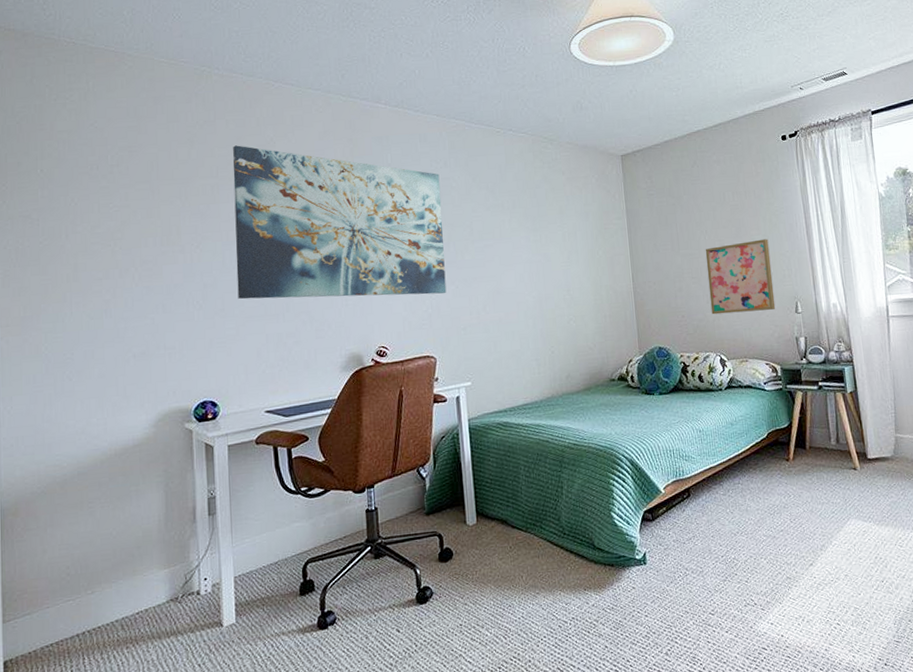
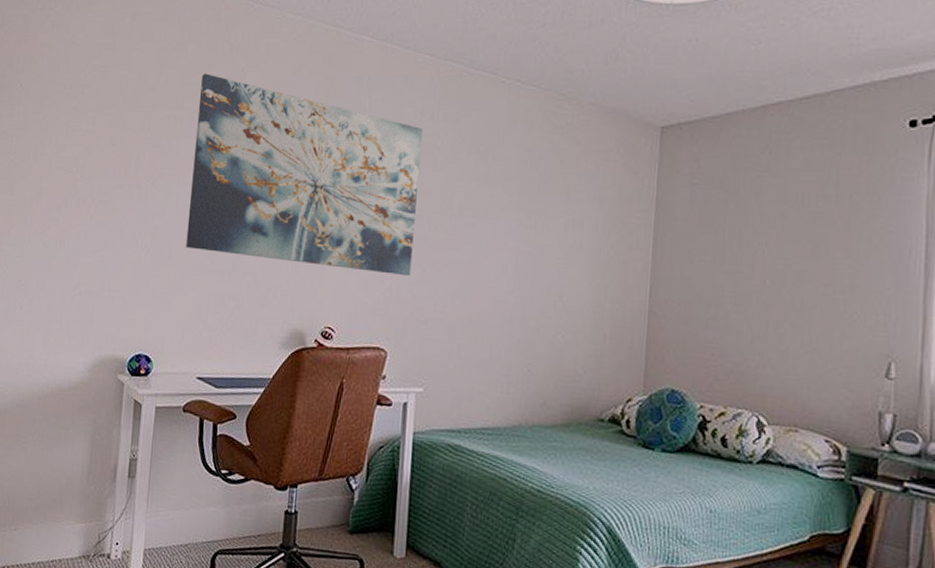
wall art: present [705,239,776,315] -> none [755,265,861,367]

